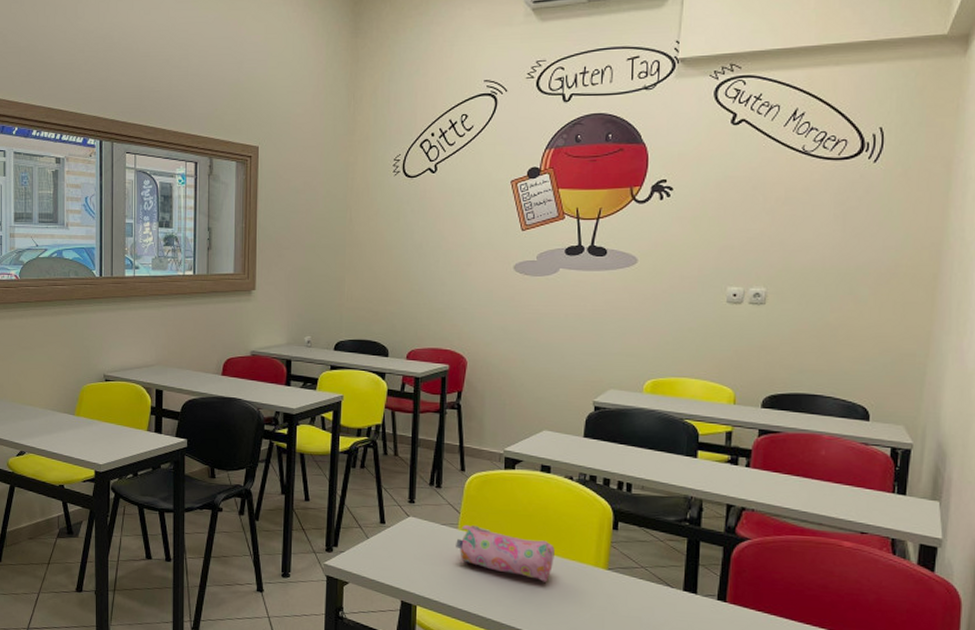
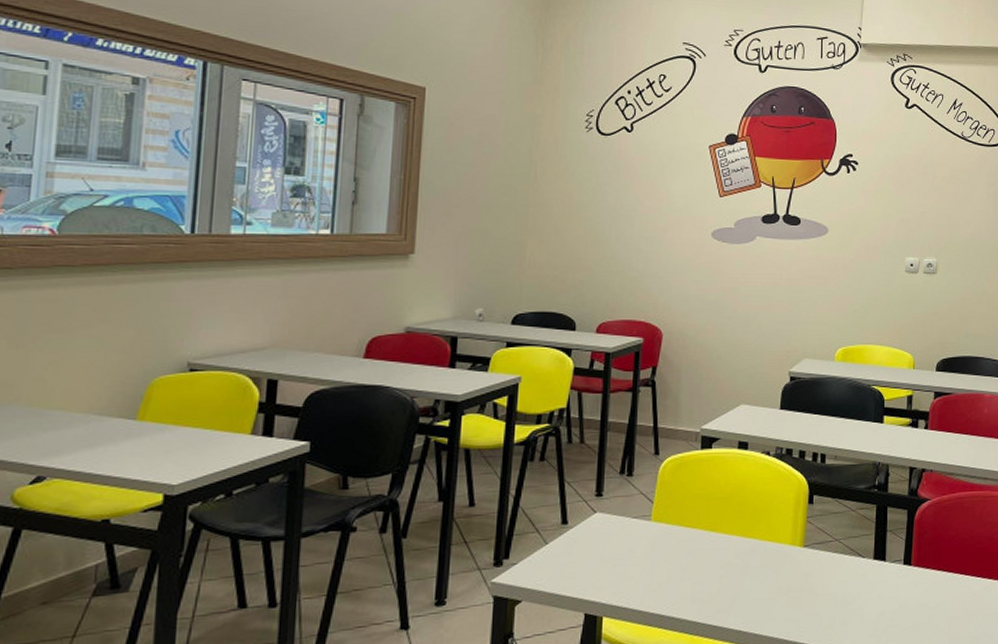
pencil case: present [456,525,555,582] -> none [648,515,752,569]

